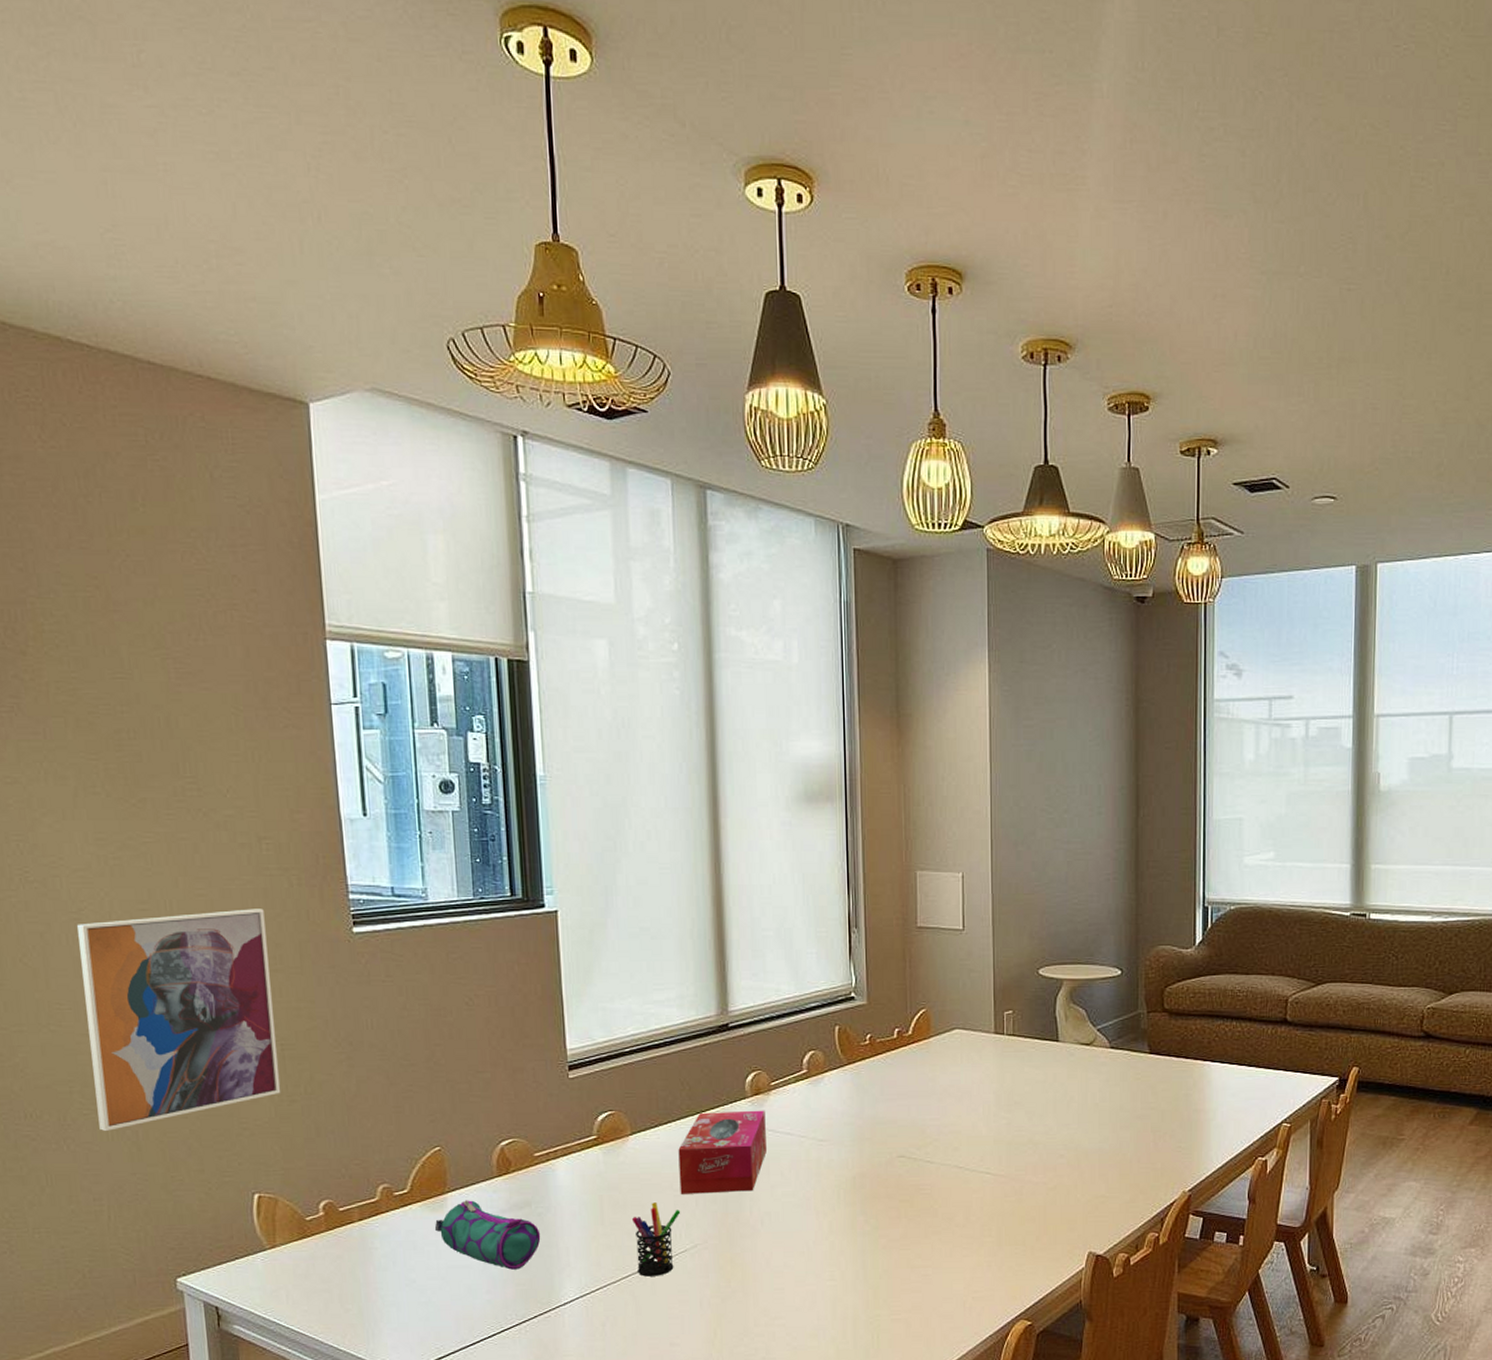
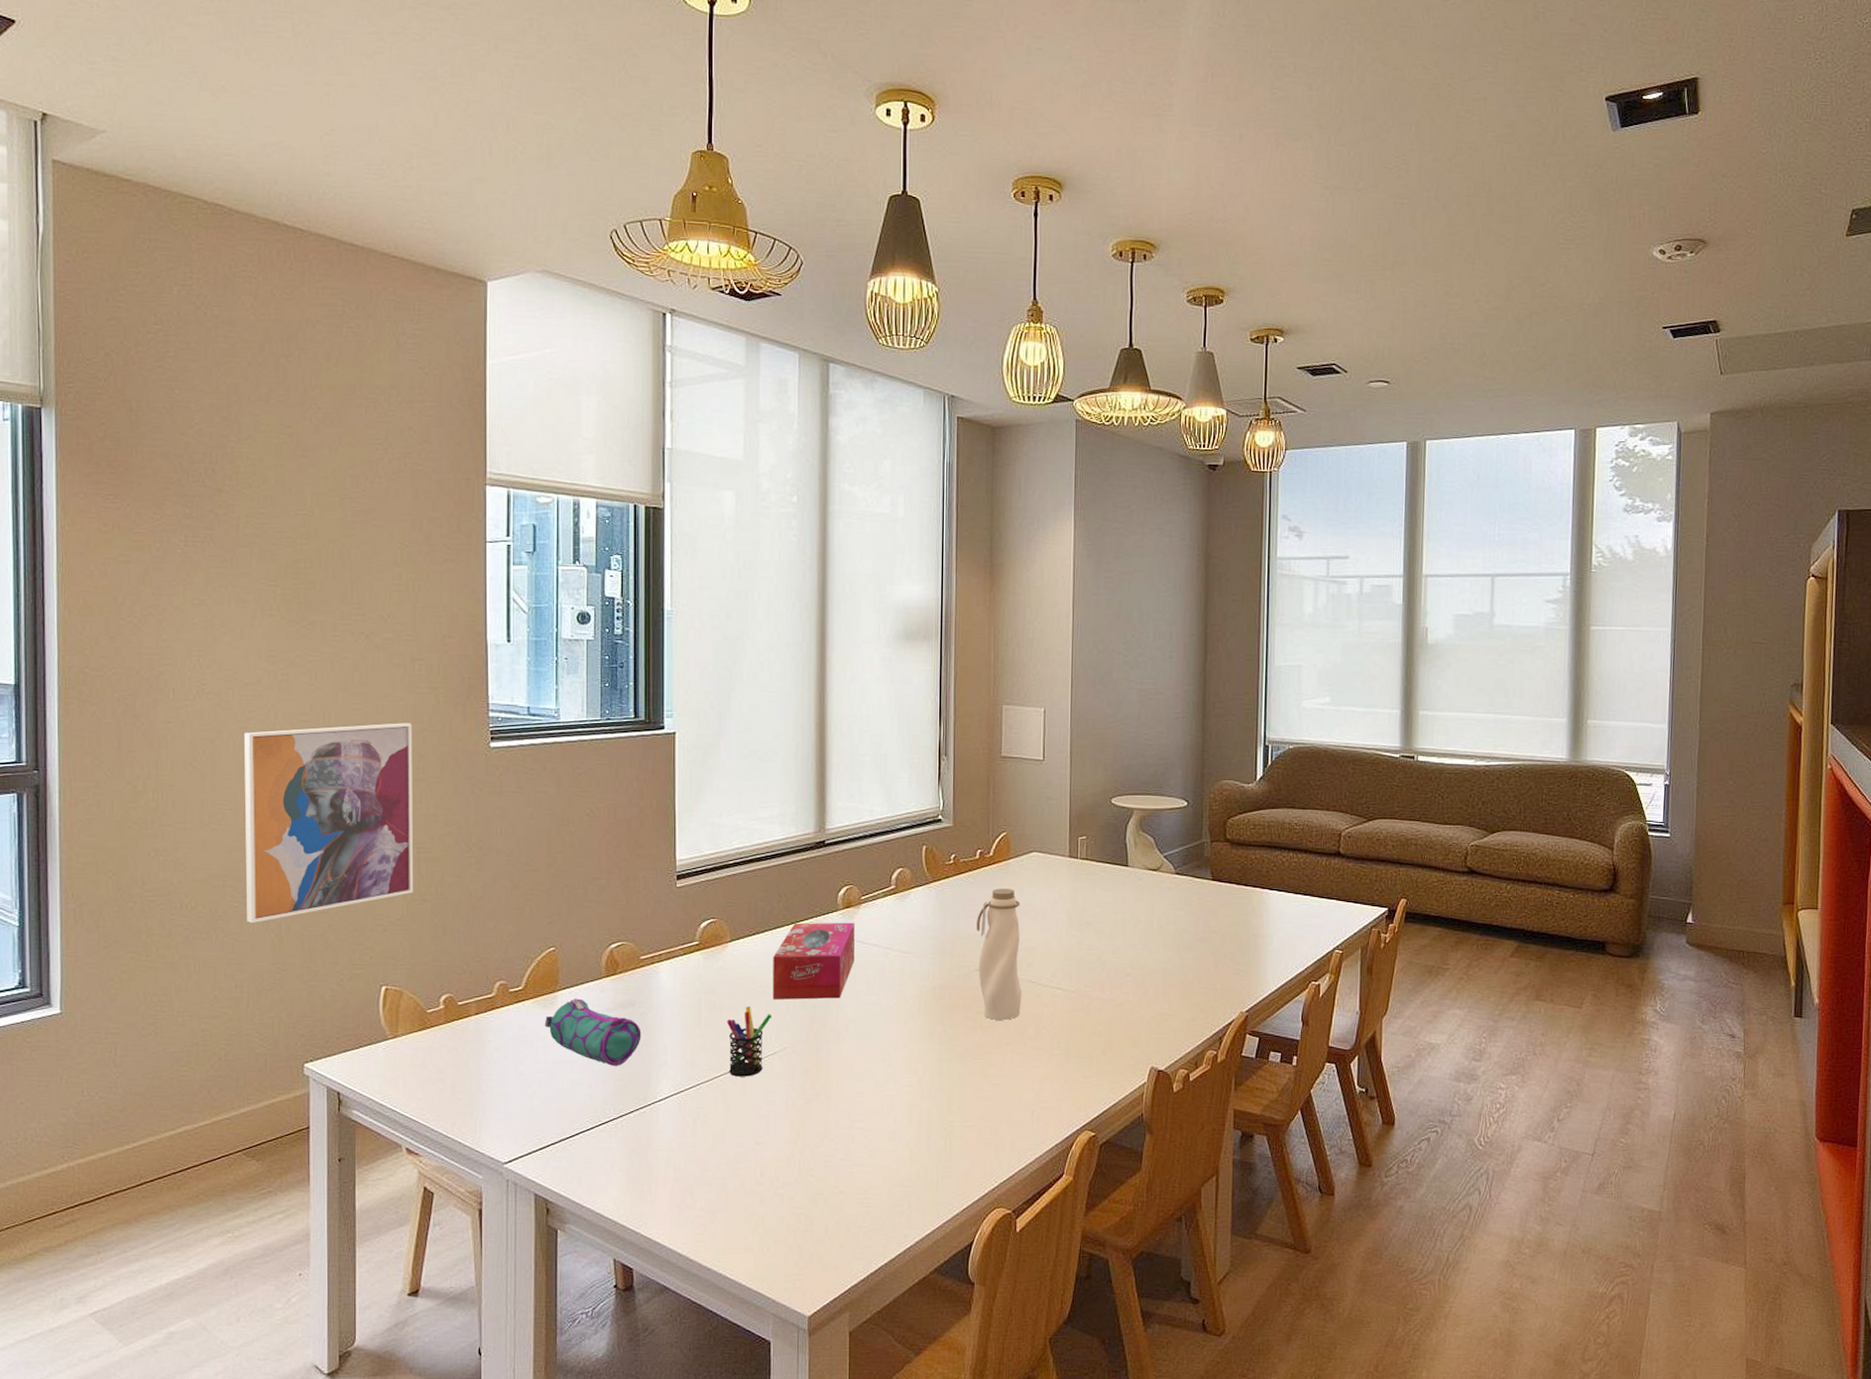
water bottle: none [897,1069,949,1208] -> present [976,889,1022,1020]

